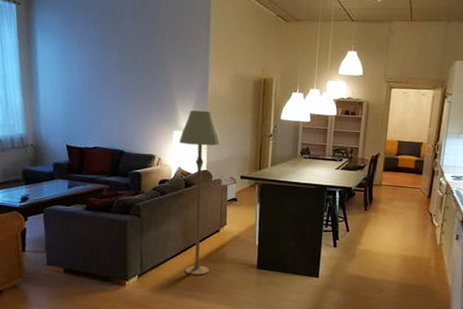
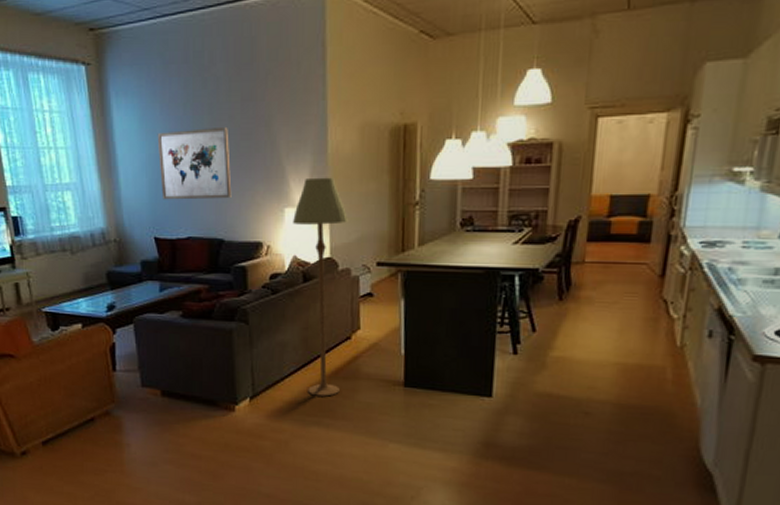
wall art: none [74,63,133,120] -> present [157,126,232,200]

